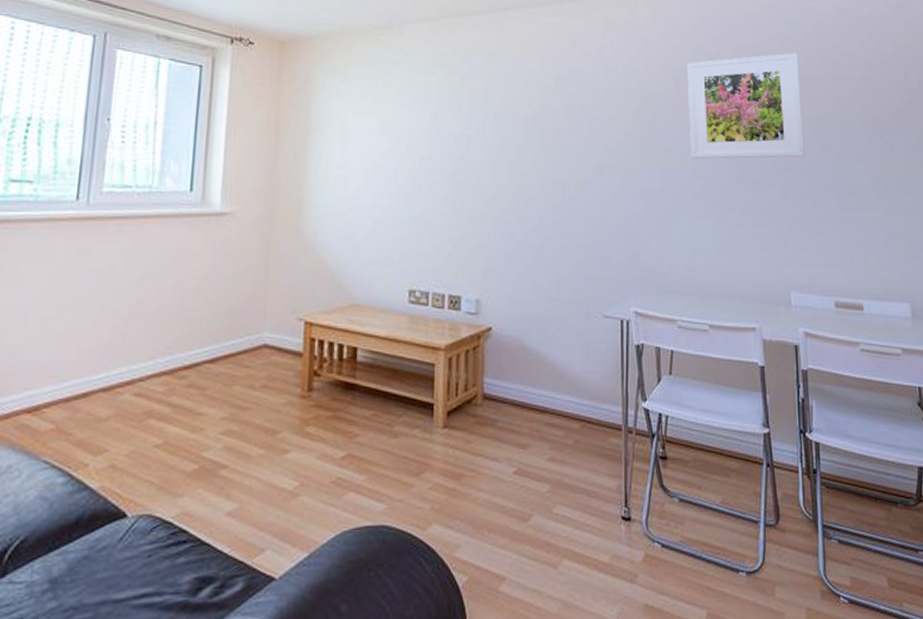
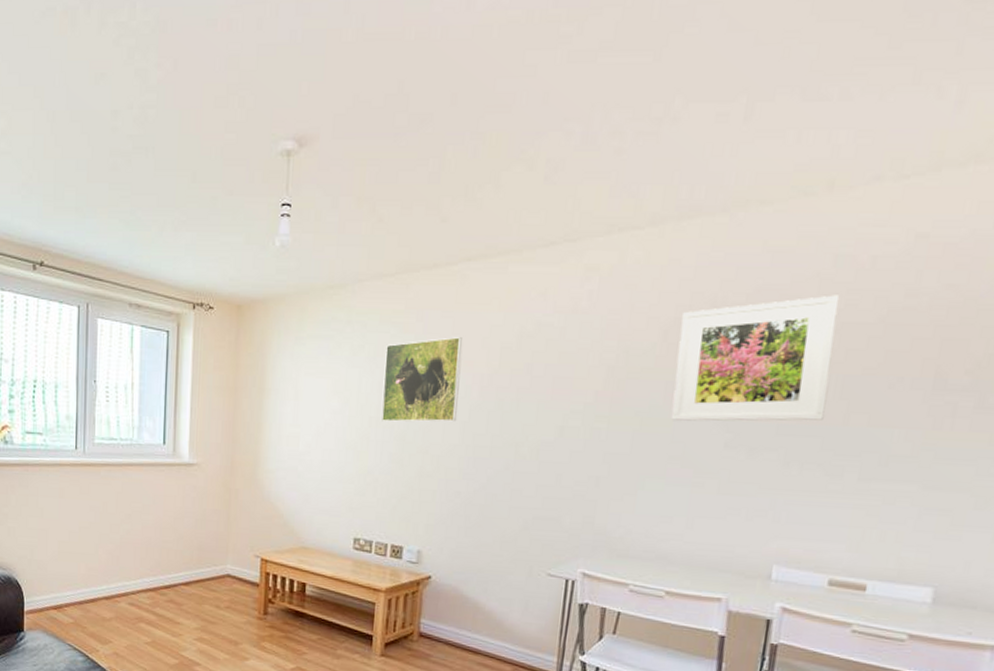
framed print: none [432,79,506,163] -> present [382,337,463,422]

